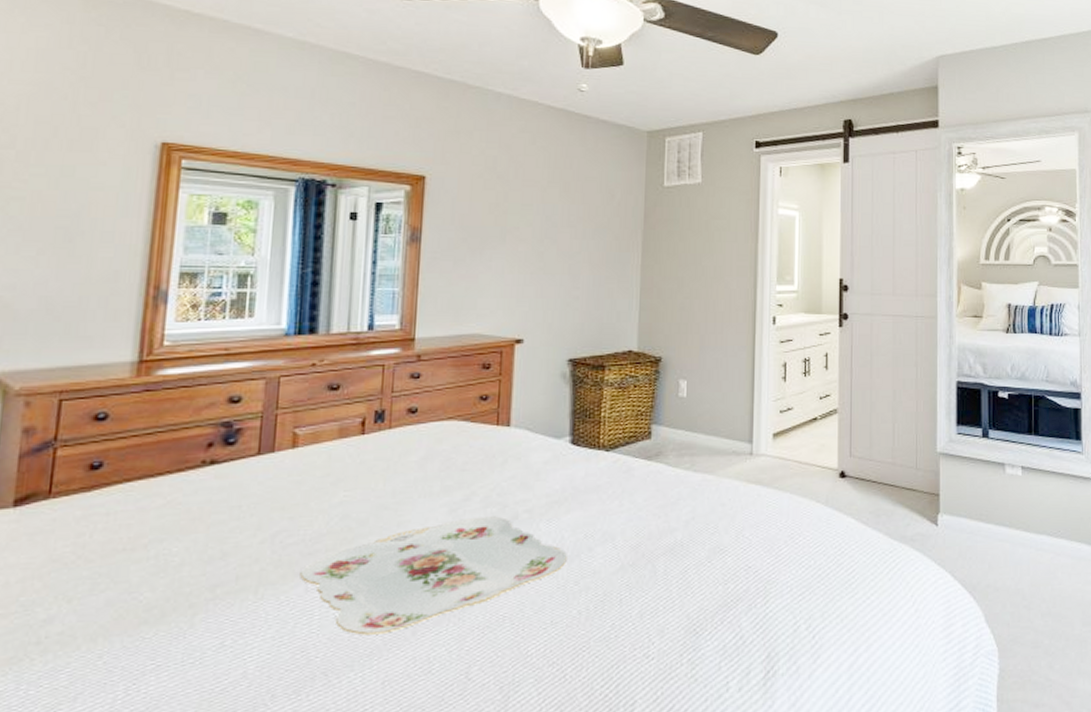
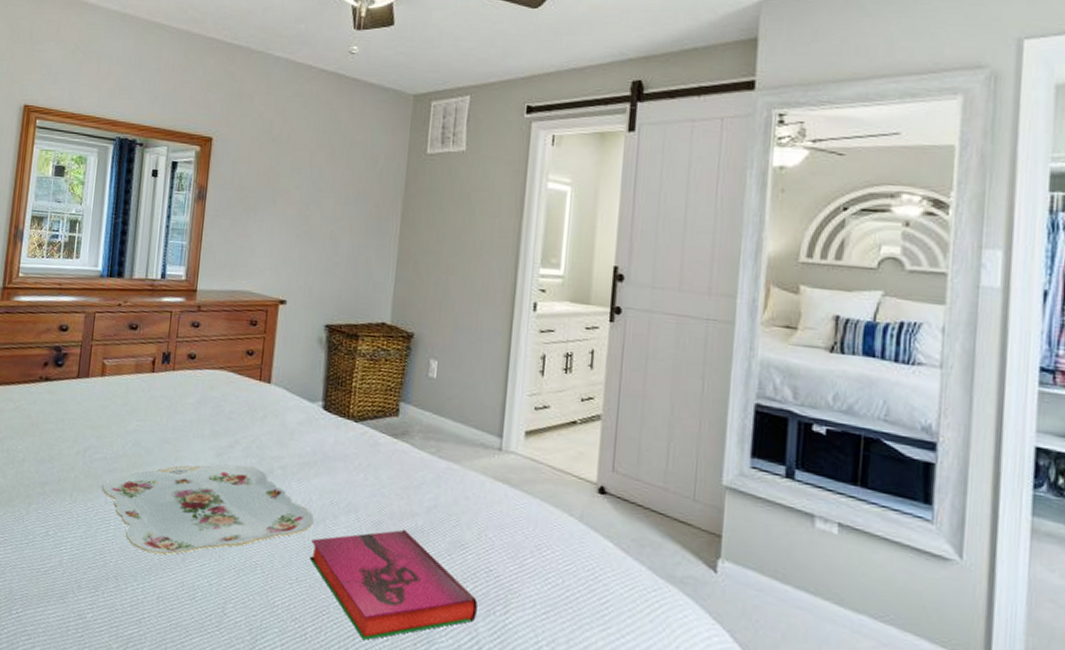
hardback book: none [565,547,739,665] -> present [310,529,478,640]

